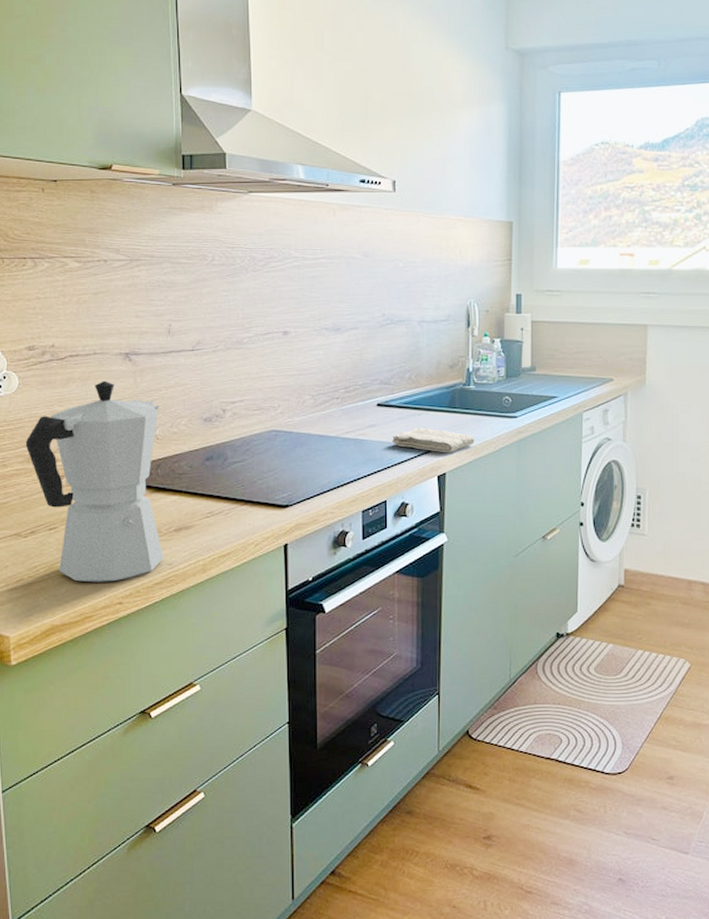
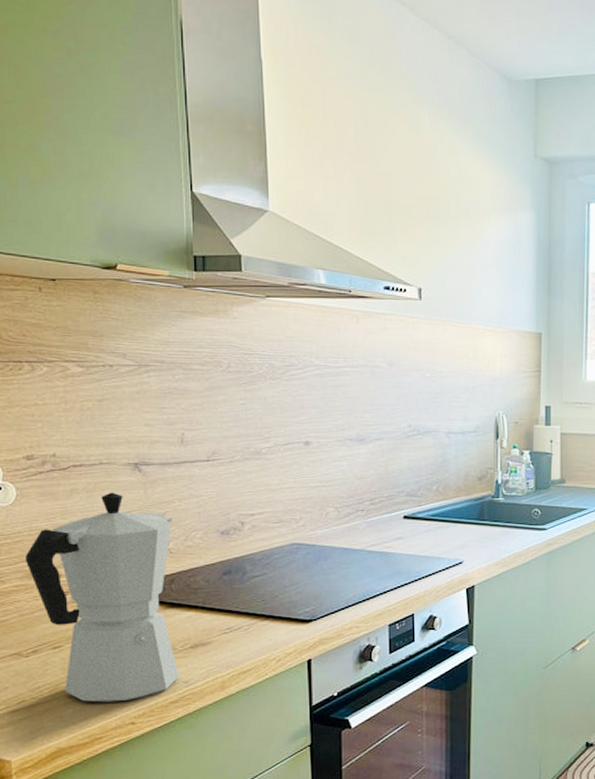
washcloth: present [392,428,475,453] -> none [420,540,504,566]

